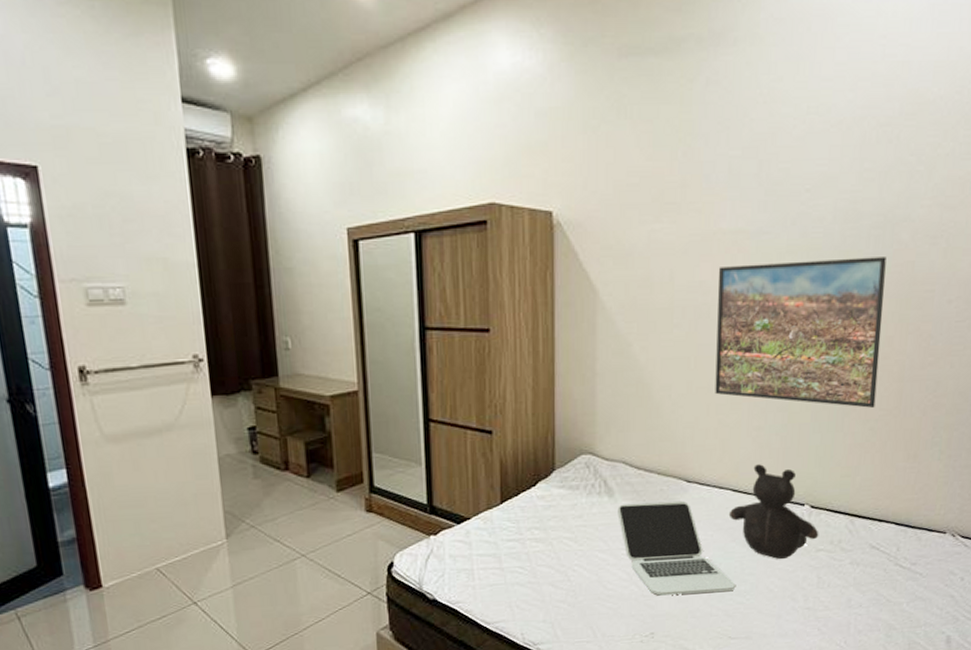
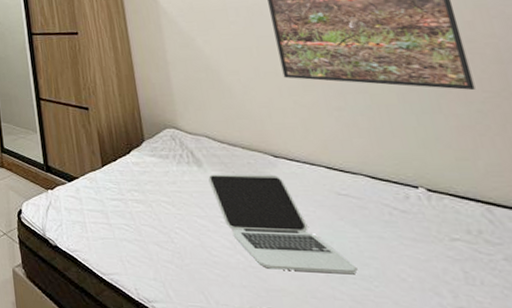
teddy bear: present [728,464,819,560] -> none [327,143,449,246]

